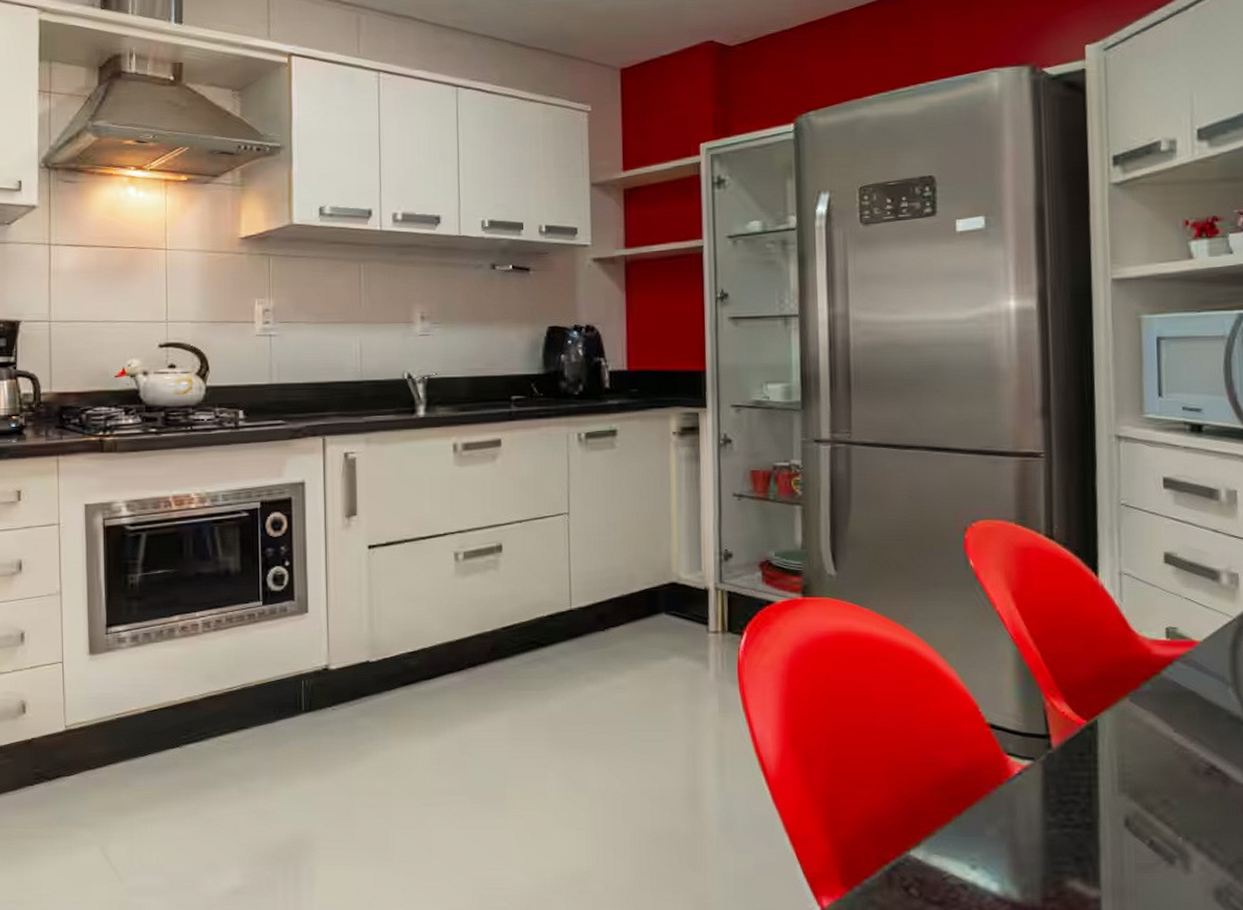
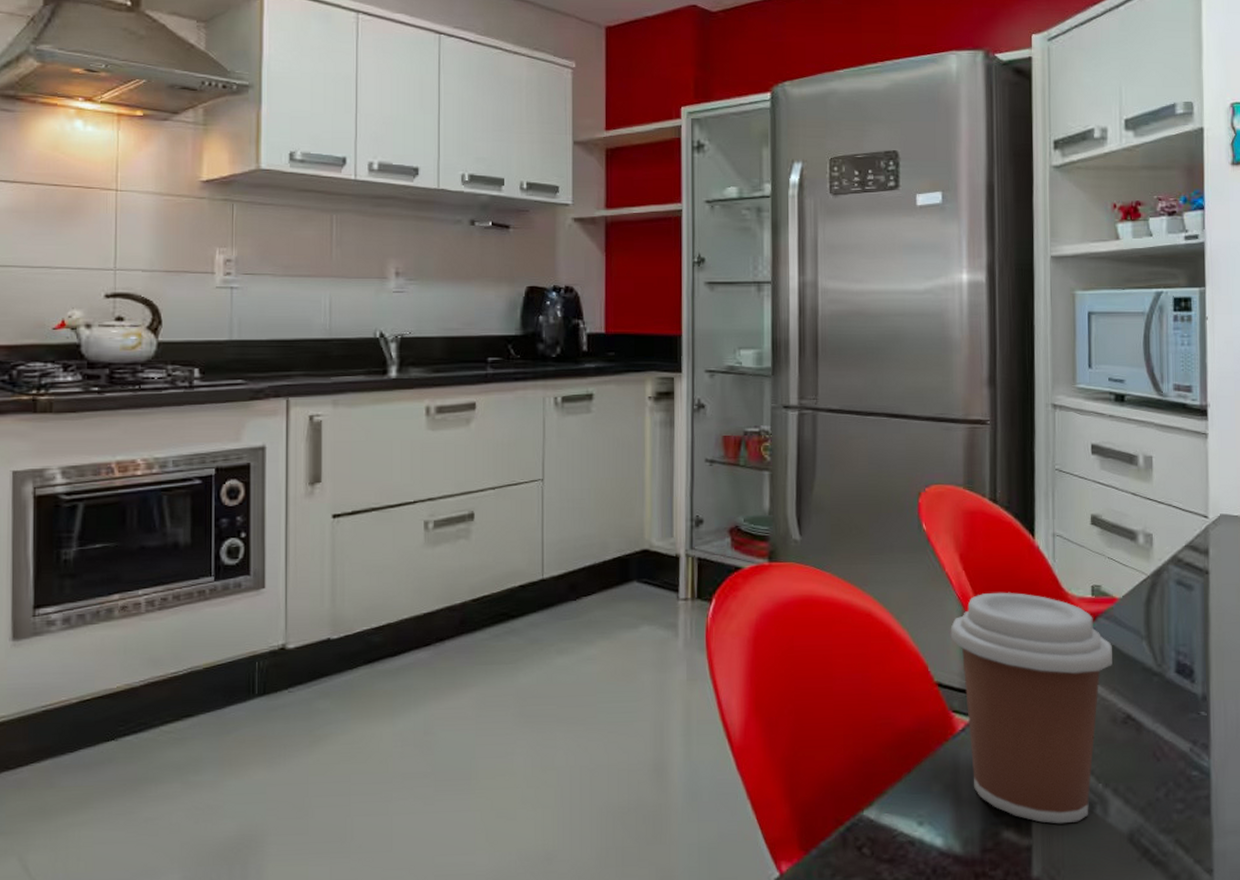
coffee cup: none [1003,632,1192,877] -> present [950,592,1112,824]

